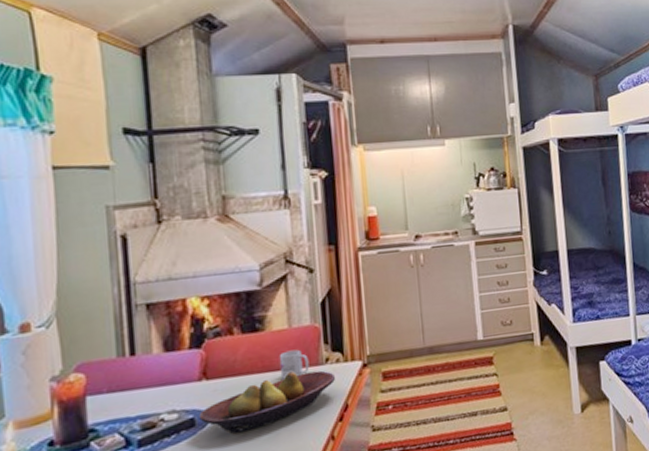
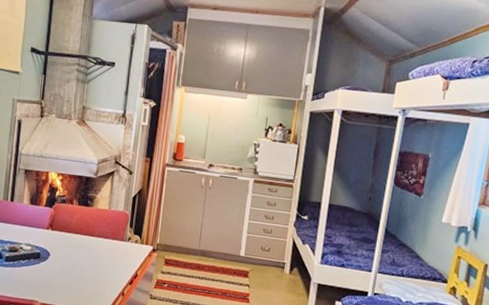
fruit bowl: present [199,370,335,435] -> none [43,240,132,272]
mug: present [279,349,309,379] -> none [97,225,118,245]

